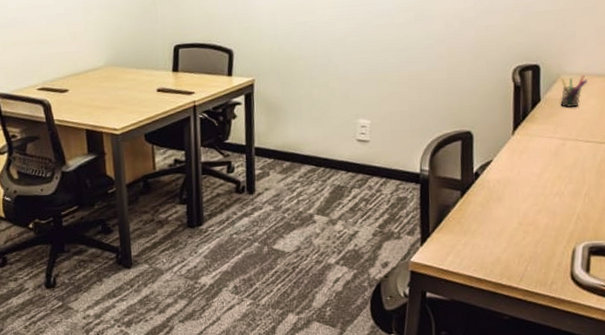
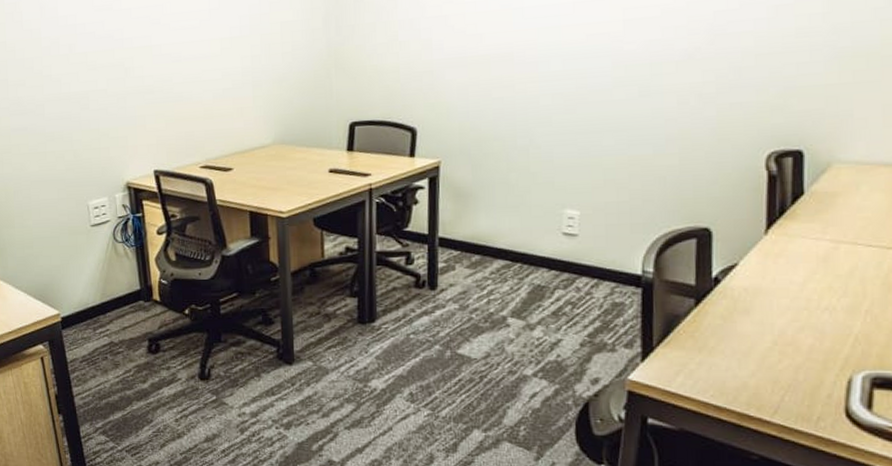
pen holder: present [560,75,587,107] -> none [831,164,870,203]

